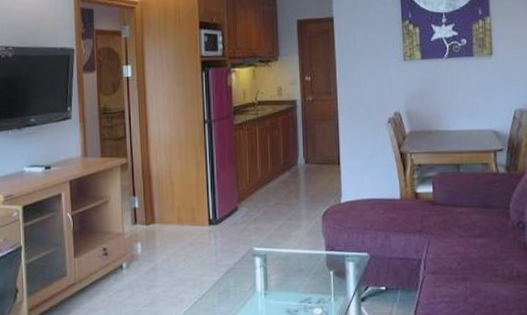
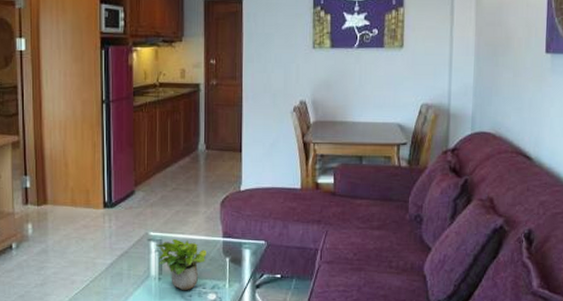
potted plant: none [260,253,311,306] -> present [155,238,207,291]

